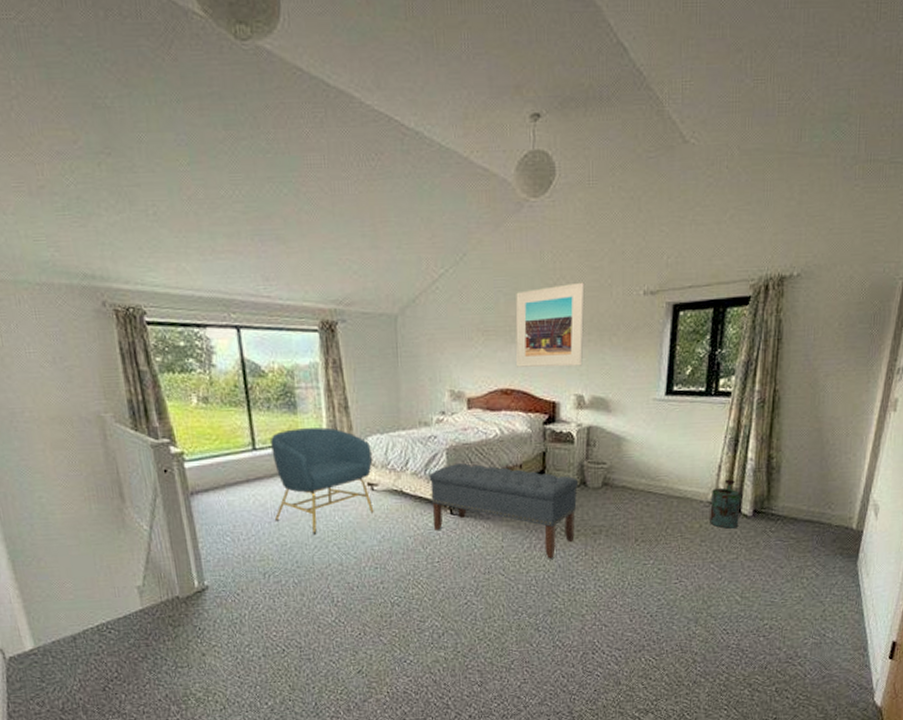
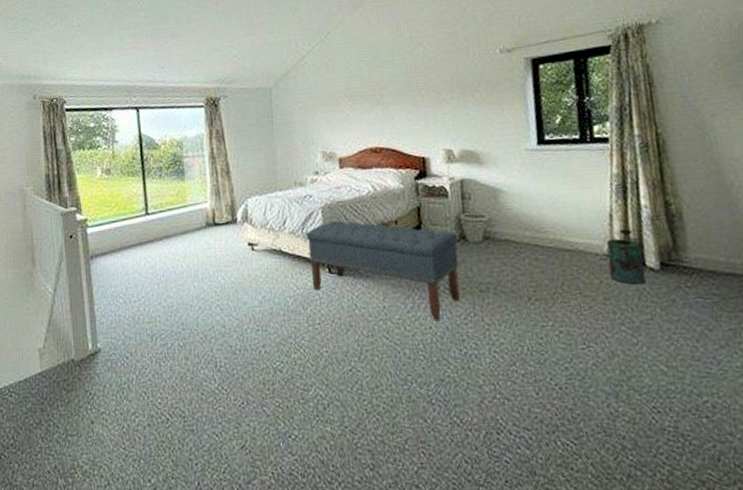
armchair: present [270,427,374,534] -> none [161,191,255,295]
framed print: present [515,282,585,368] -> none [377,46,448,127]

